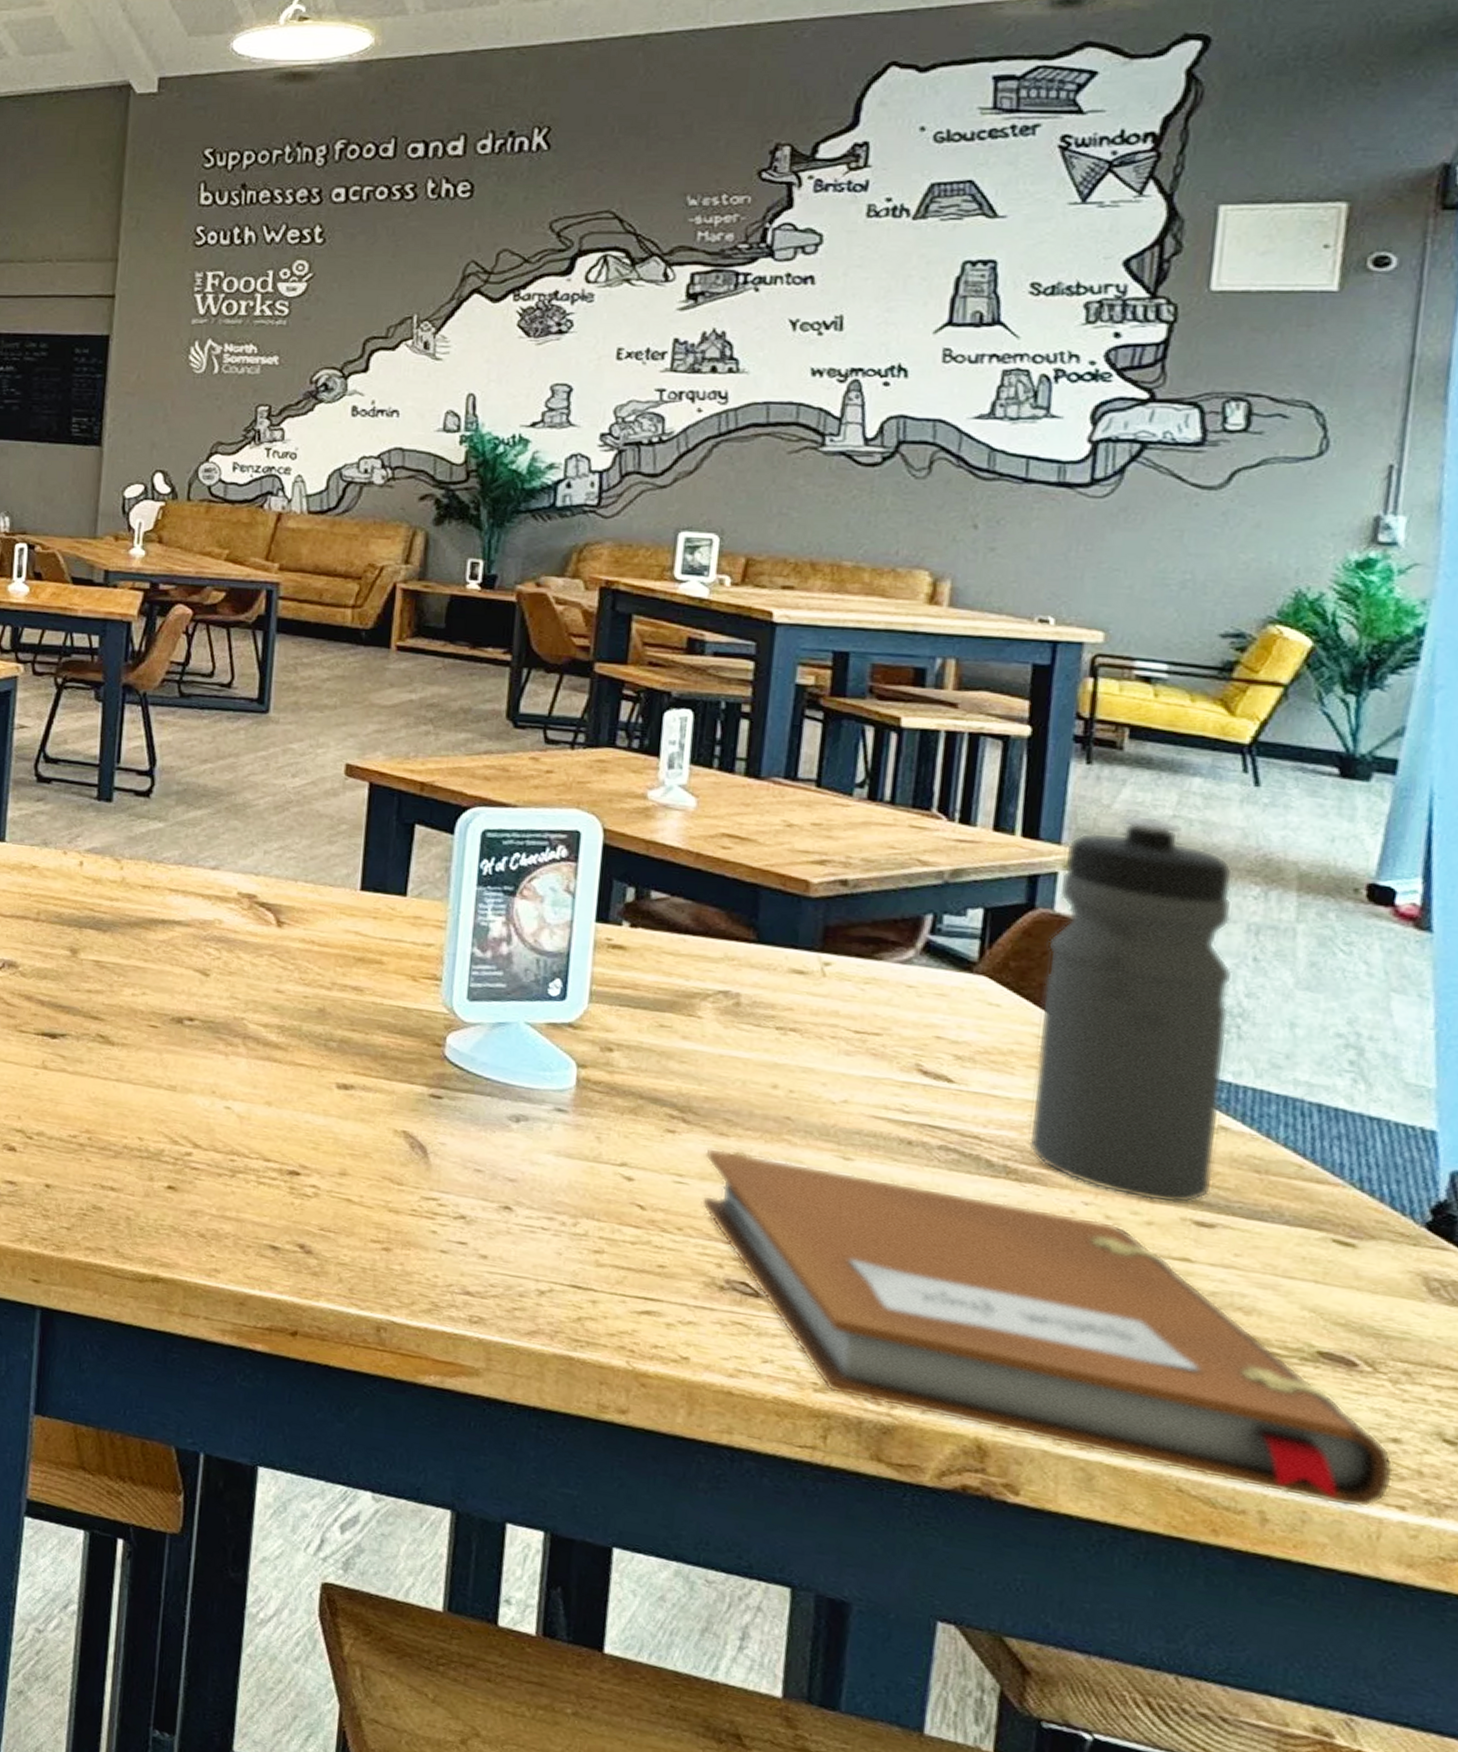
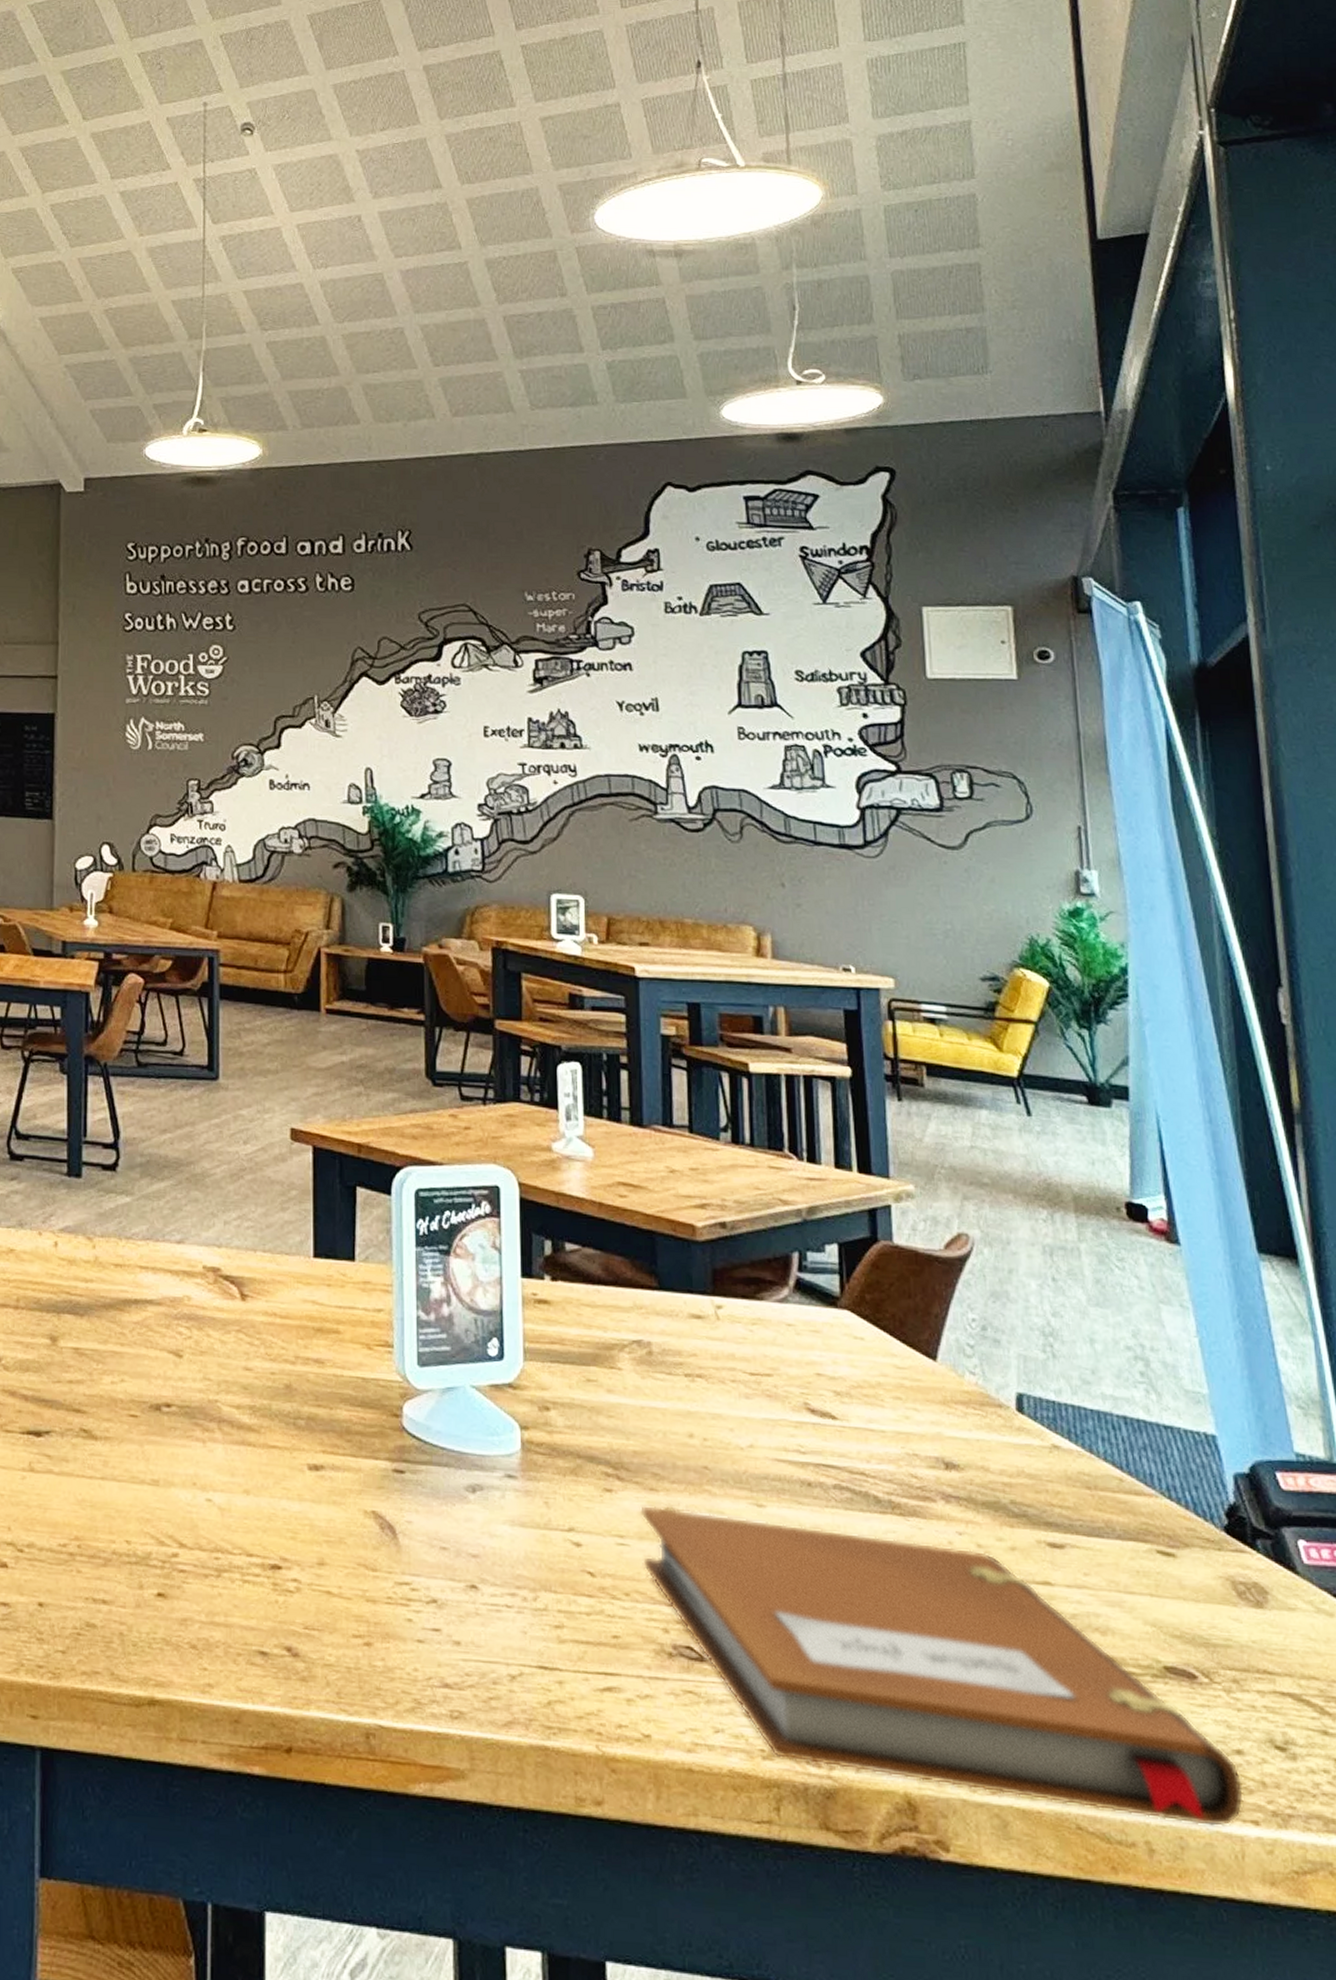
water bottle: present [1028,815,1234,1204] -> none [892,1147,1057,1527]

